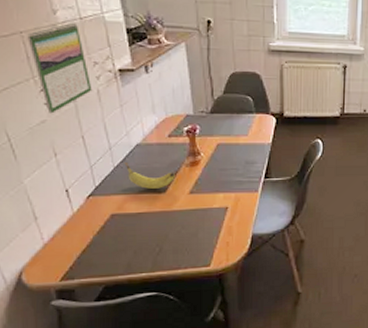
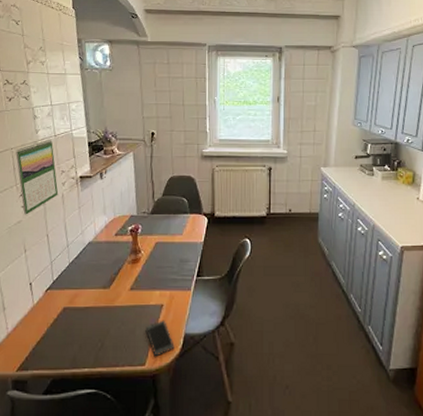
fruit: present [124,161,175,189] -> none [78,258,119,284]
smartphone: none [209,222,242,258] -> present [145,320,175,357]

